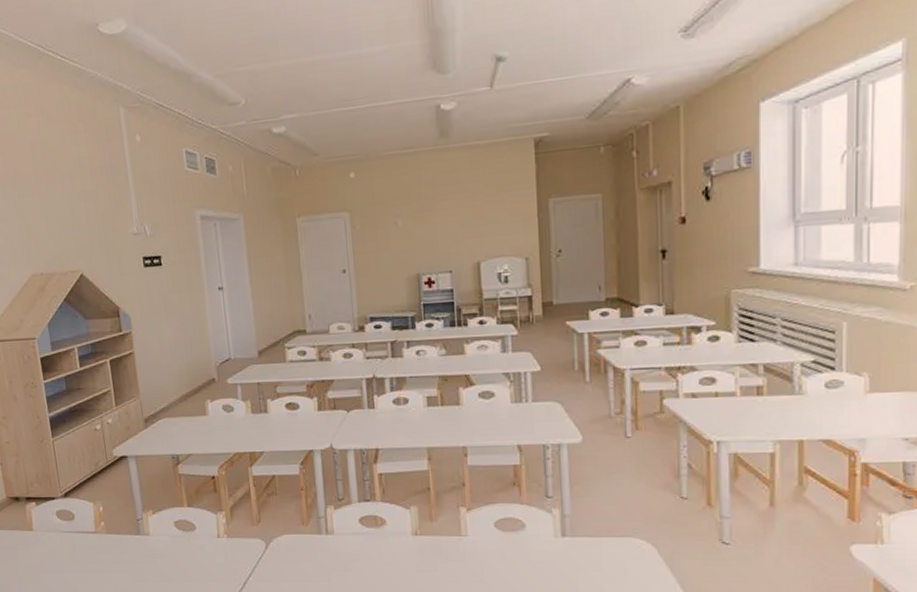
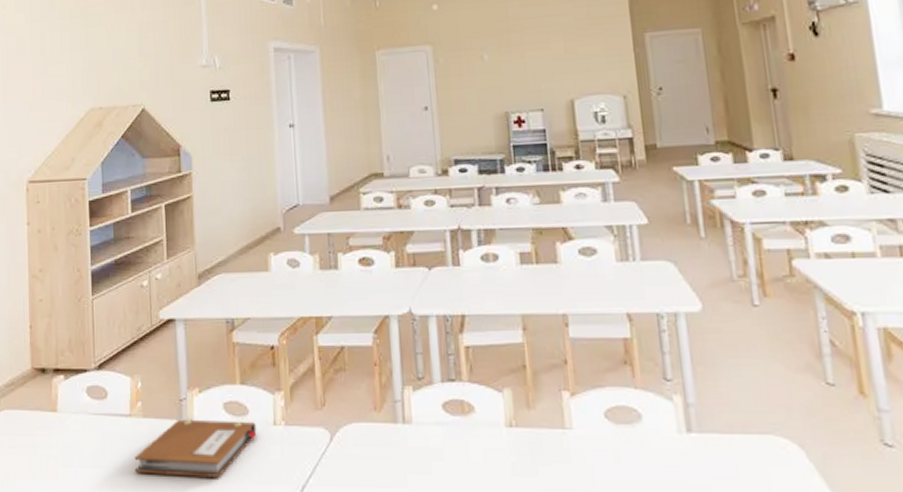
notebook: none [102,534,204,578] -> present [134,419,257,477]

